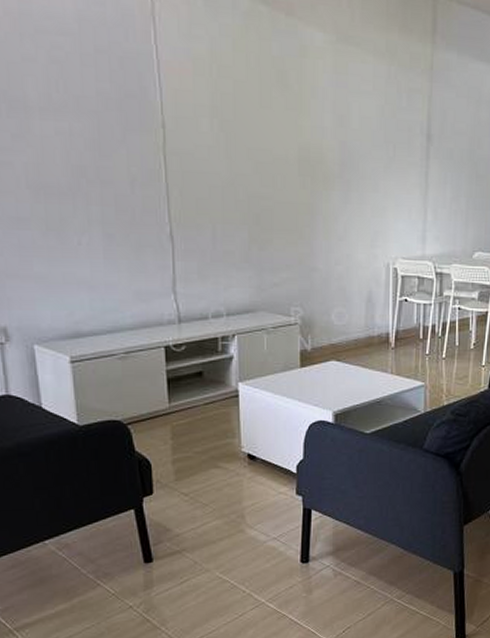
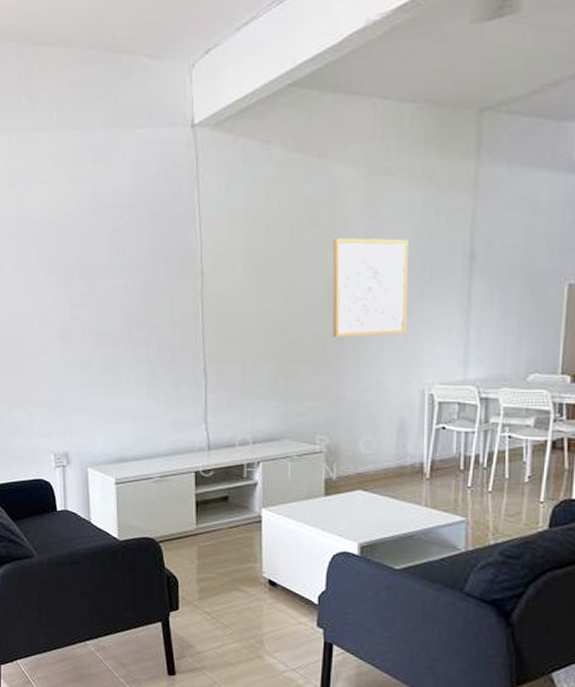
wall art: none [303,104,374,209] -> present [332,237,408,337]

